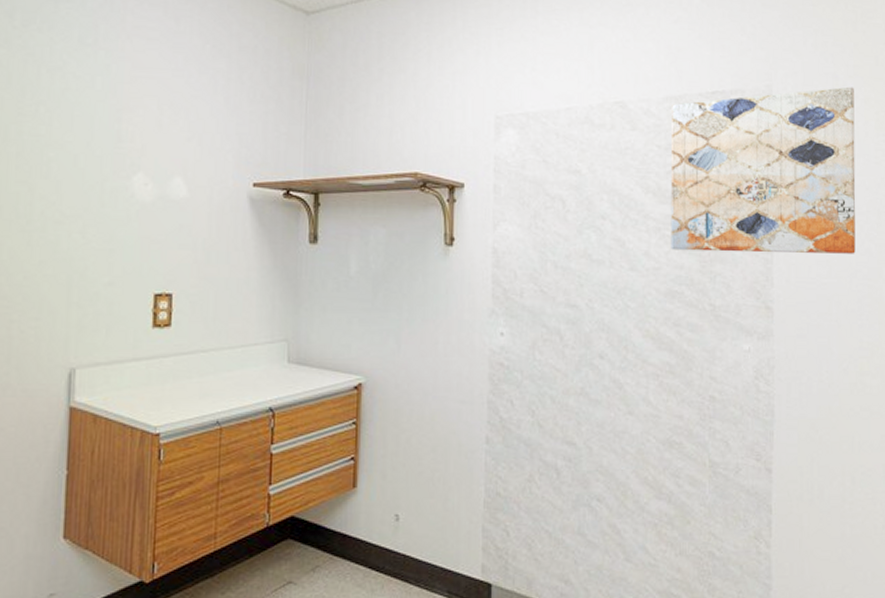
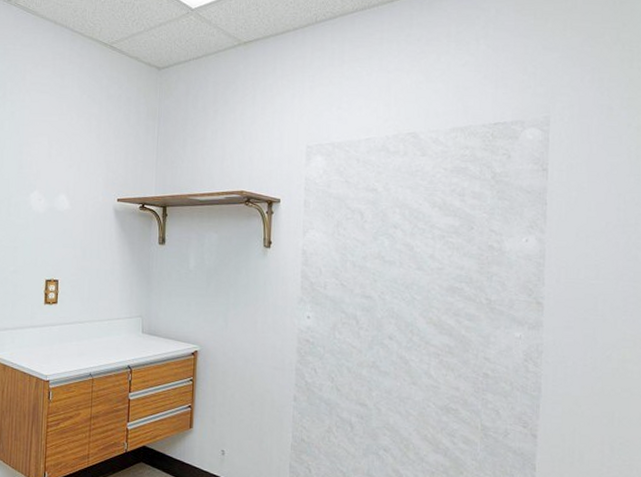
wall art: present [670,86,856,254] -> none [453,116,628,260]

